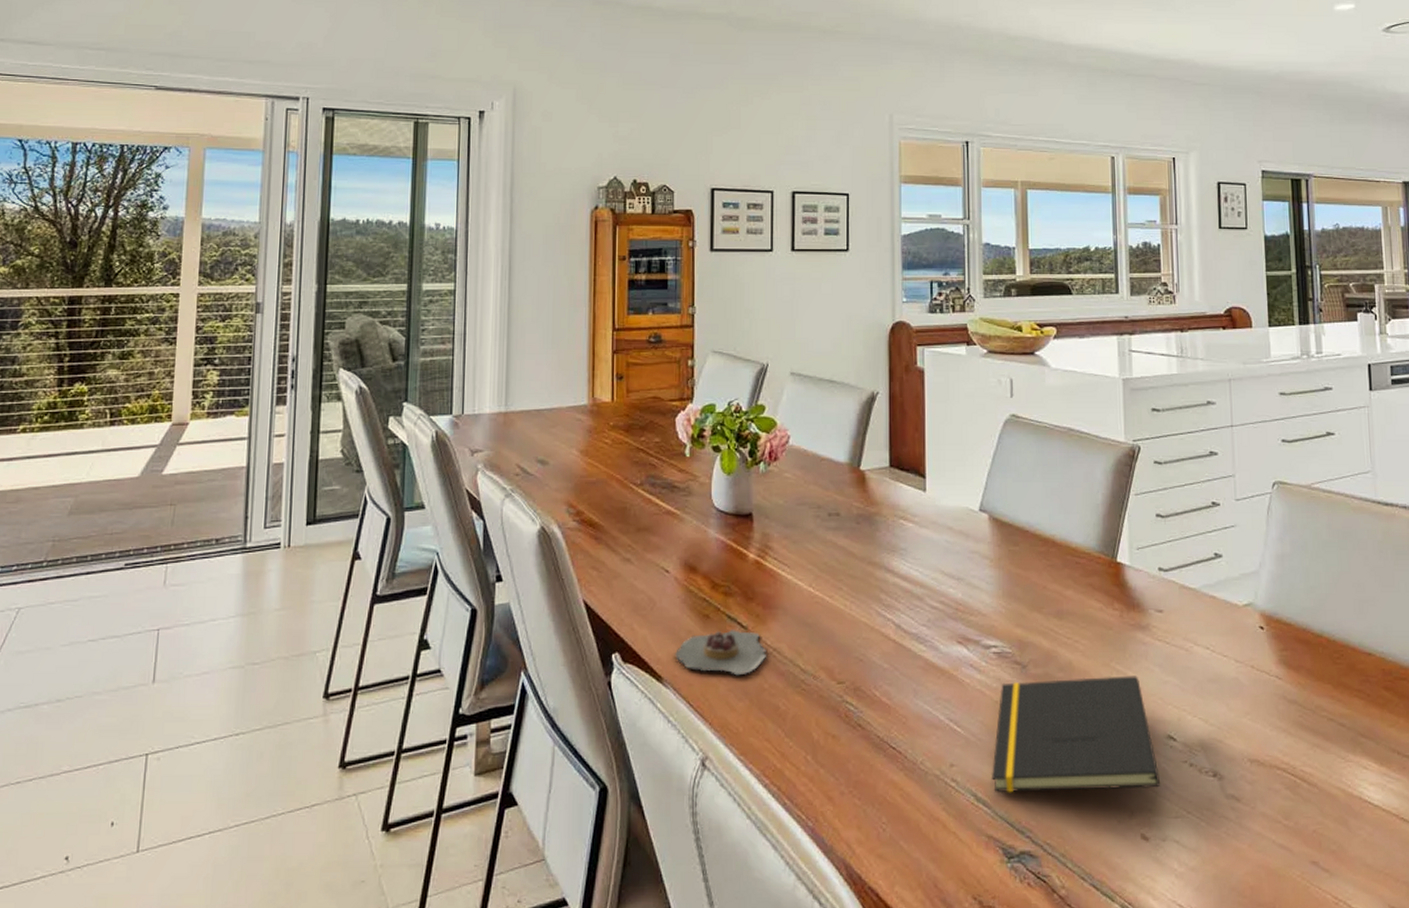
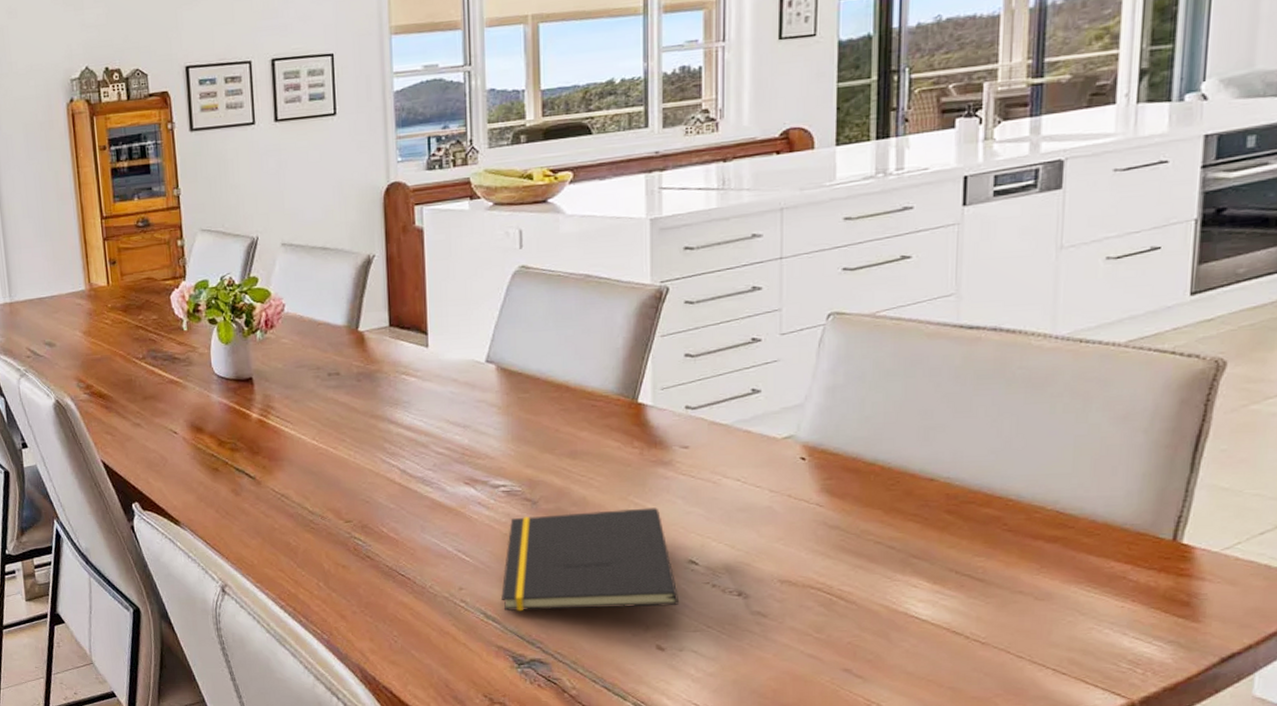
raspberry tart: present [674,630,766,676] -> none [188,480,275,518]

